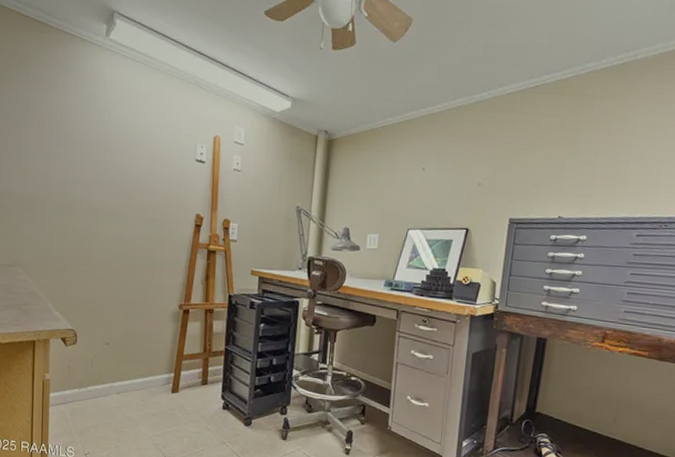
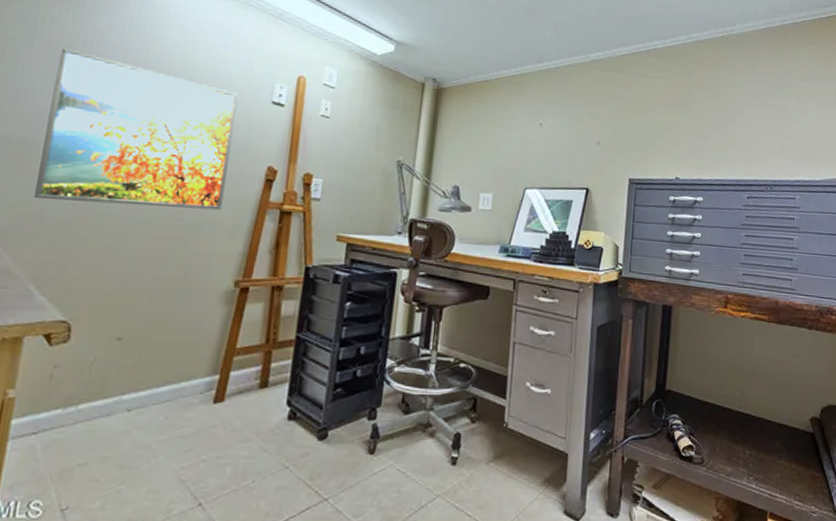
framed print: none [44,124,171,250] -> present [34,47,239,210]

